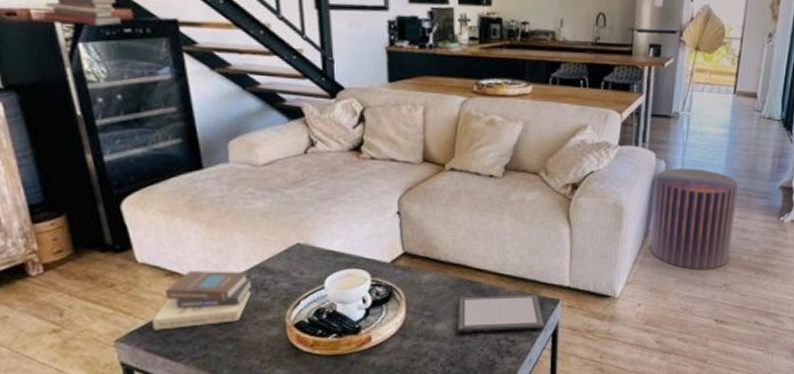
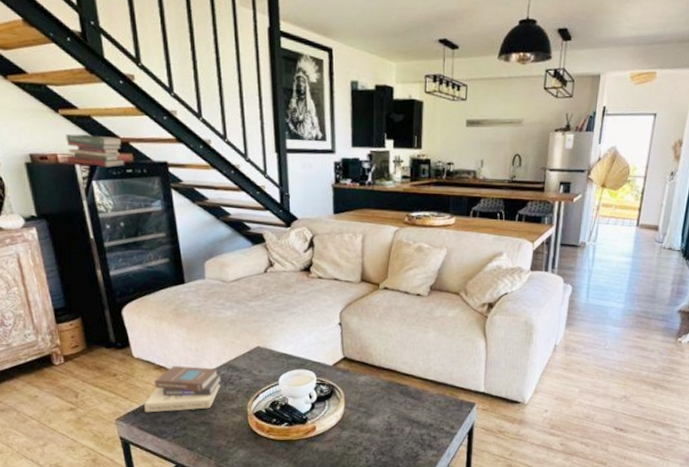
tablet: present [456,294,545,333] -> none [386,396,463,428]
pouf: present [649,168,739,270] -> none [556,292,640,383]

